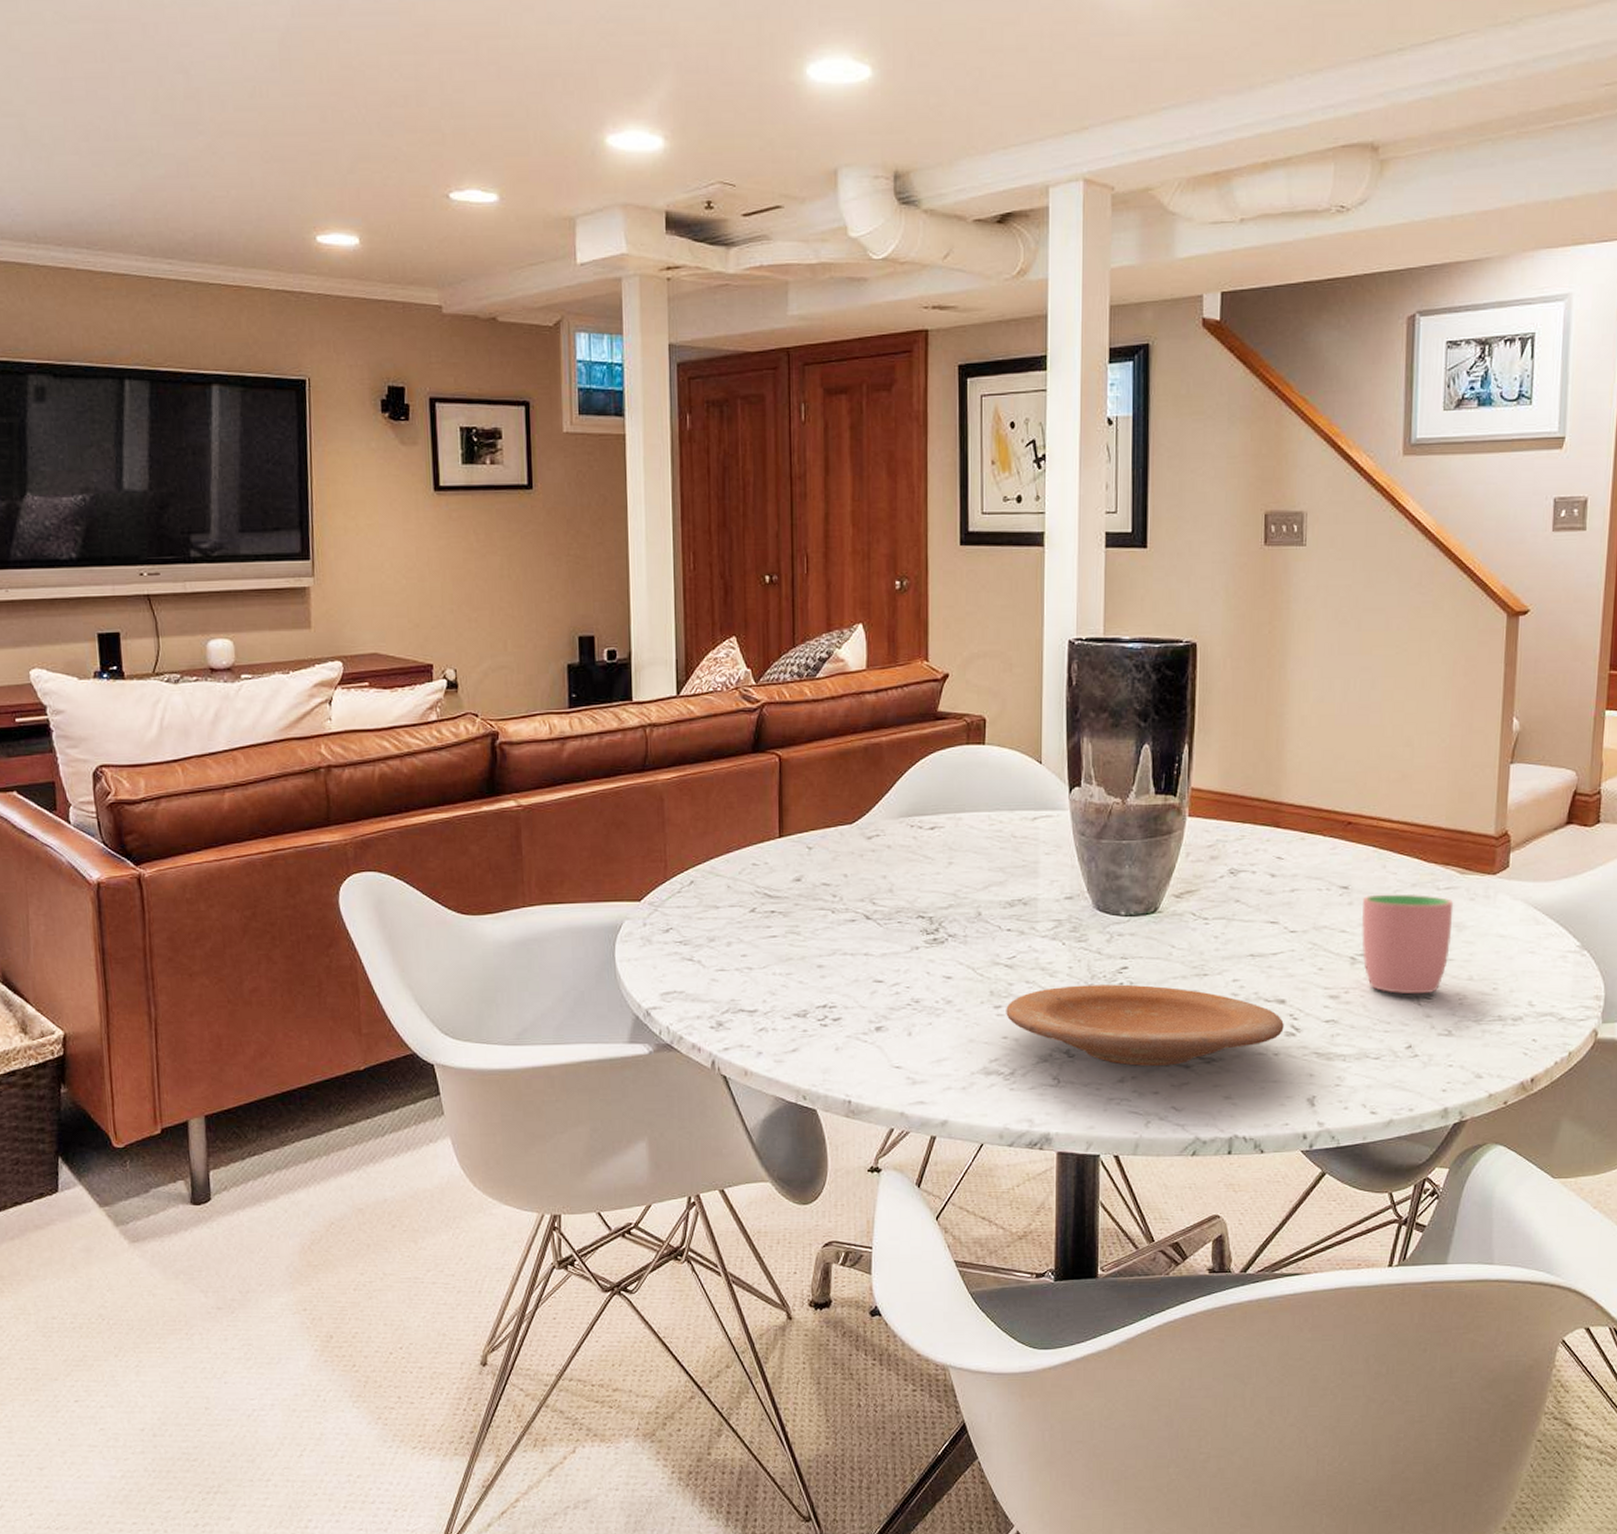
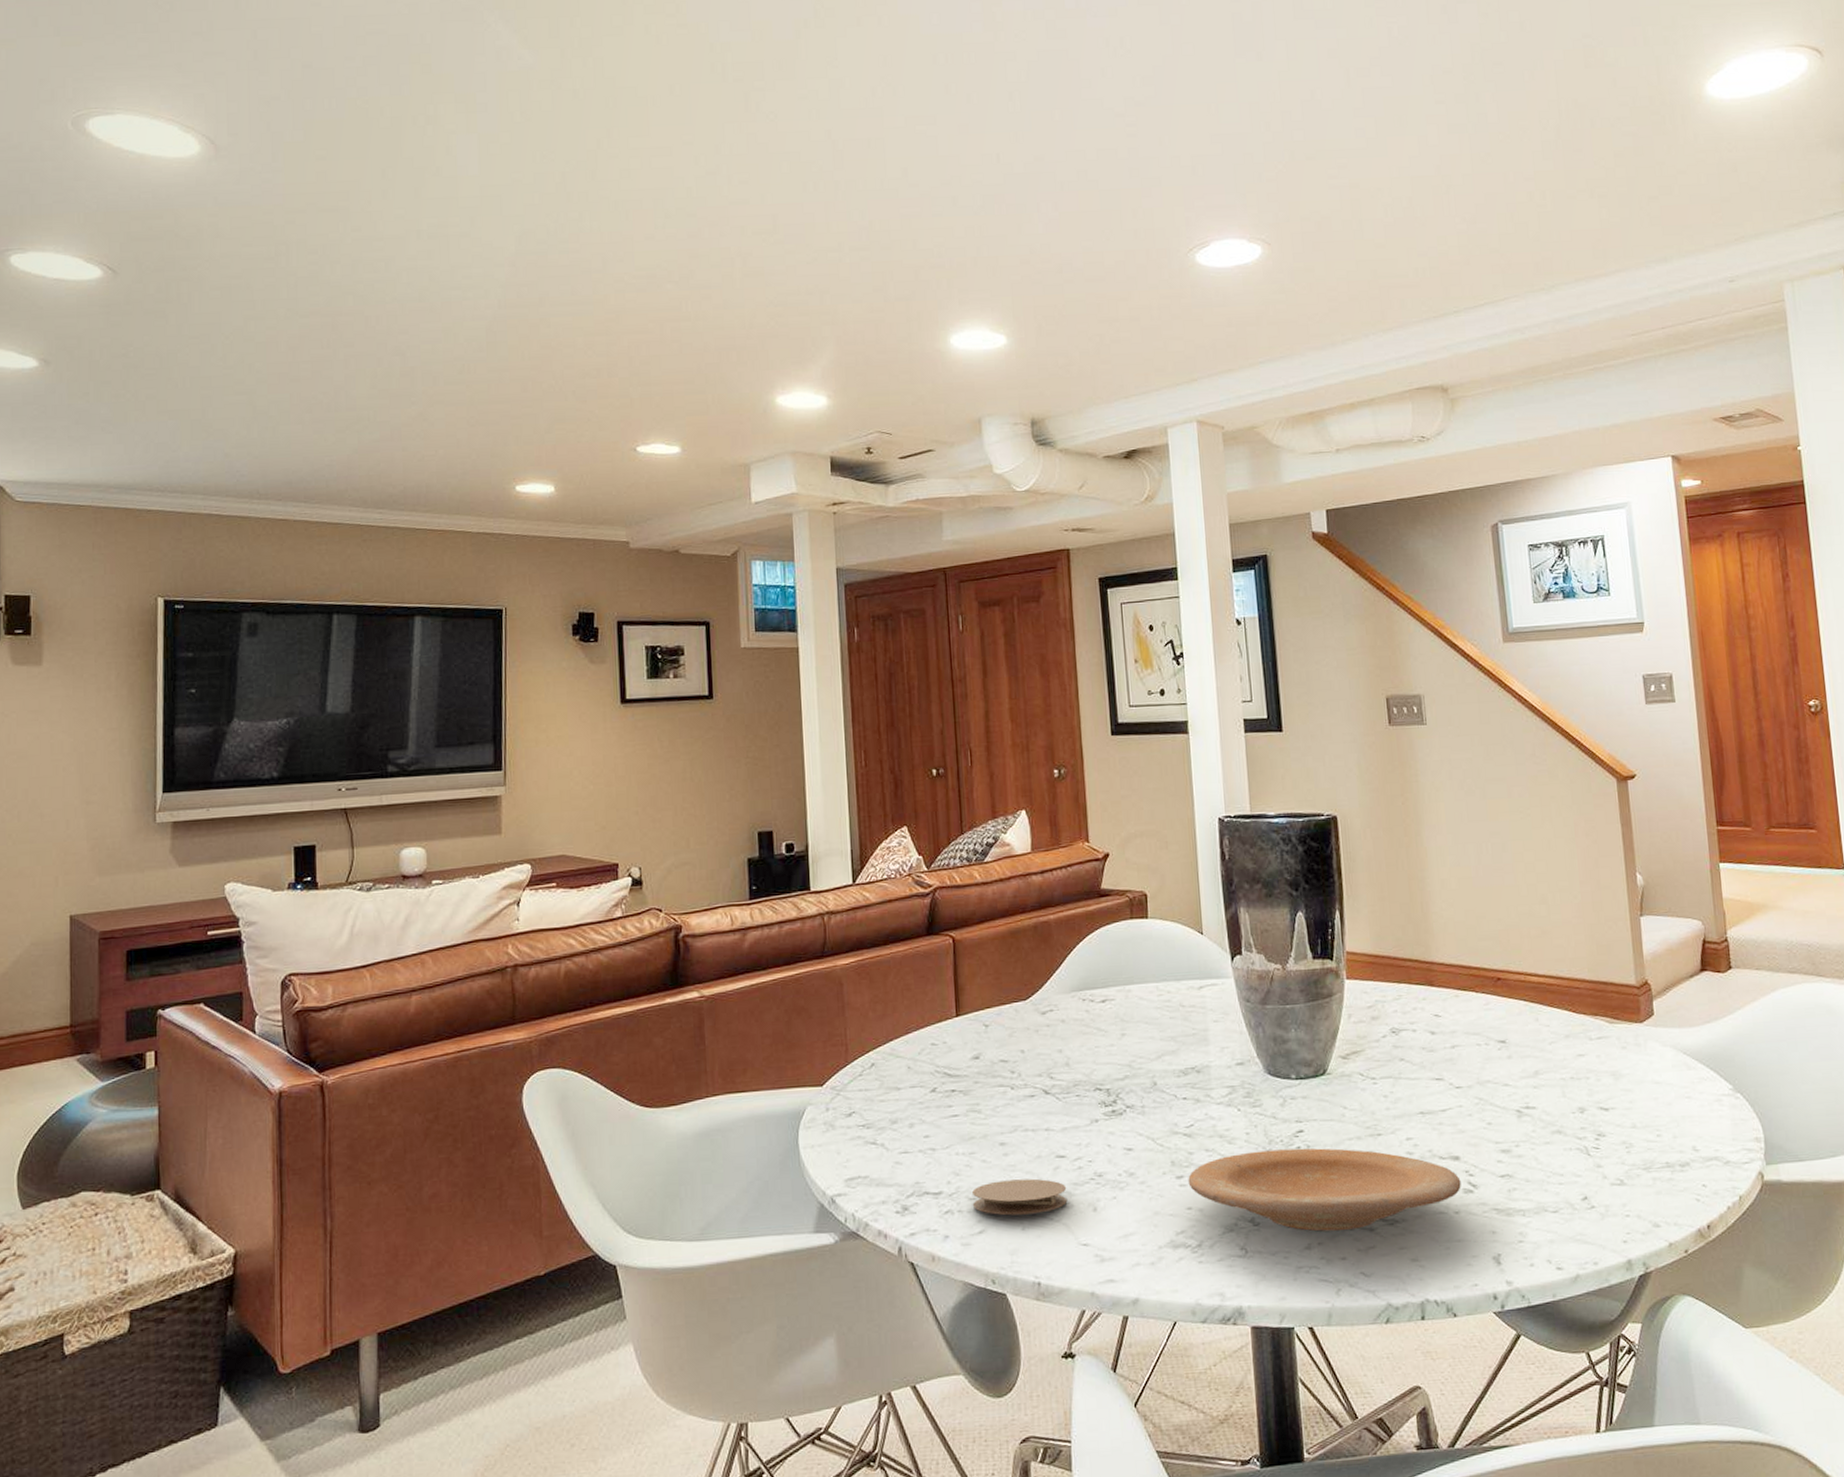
coaster: none [788,1001,883,1036] -> present [972,1178,1068,1216]
cup: present [1362,893,1454,994] -> none [1521,1044,1611,1145]

